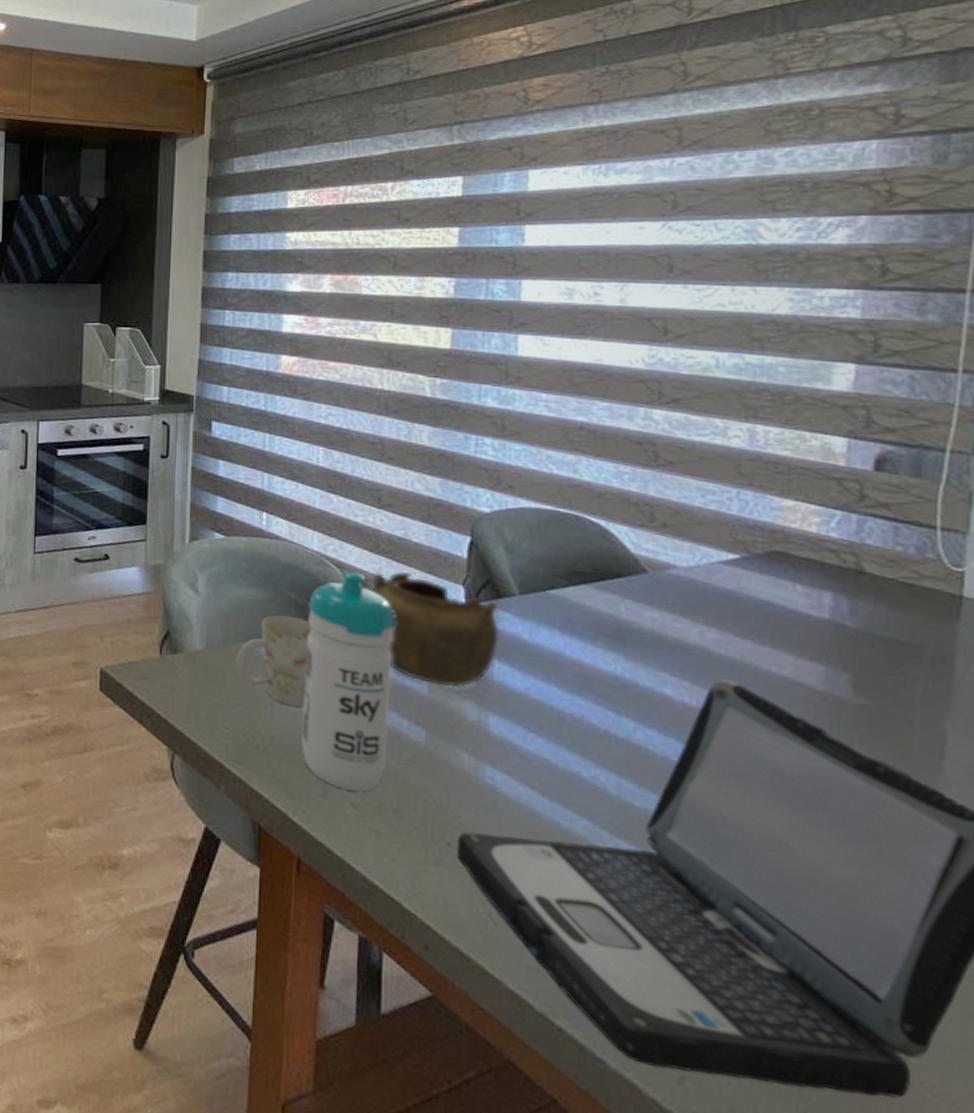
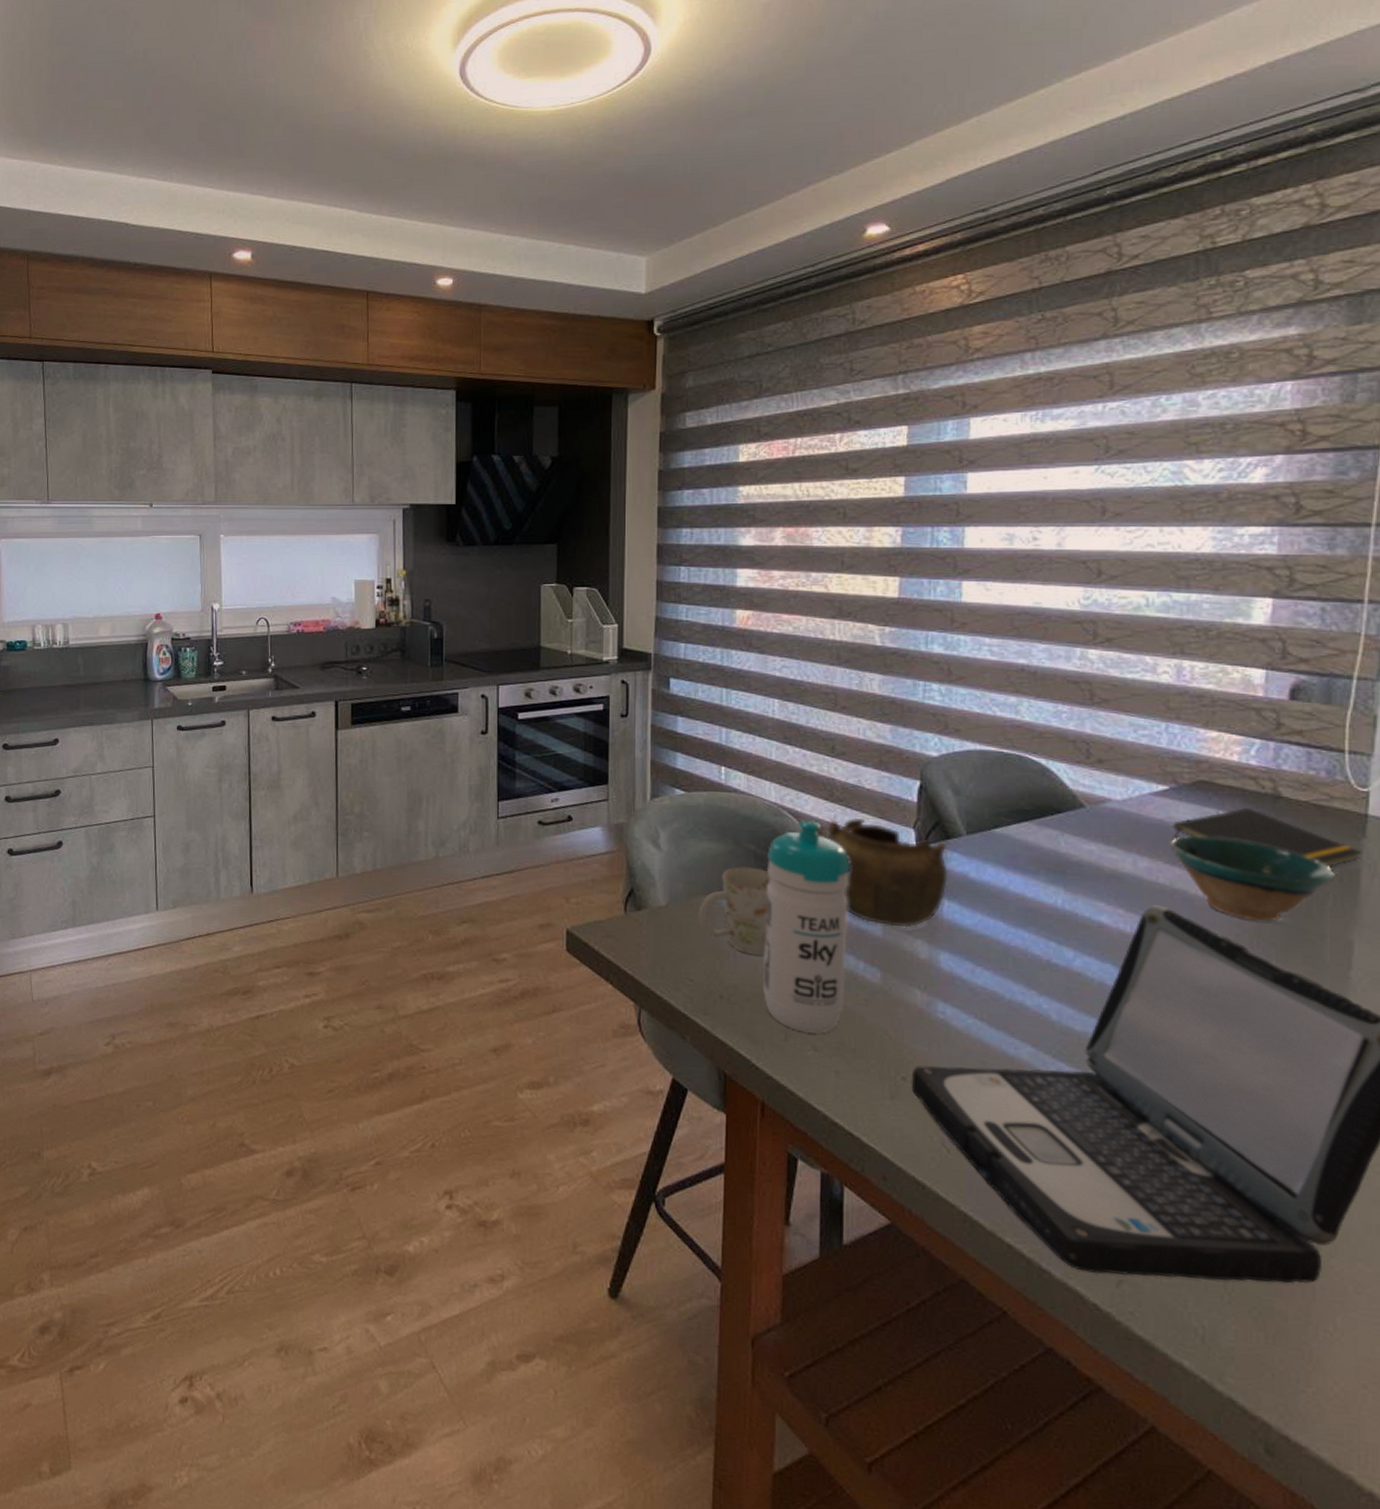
notepad: none [740,581,957,650] -> present [1169,807,1363,867]
bowl: none [742,608,926,704] -> present [1171,836,1335,922]

